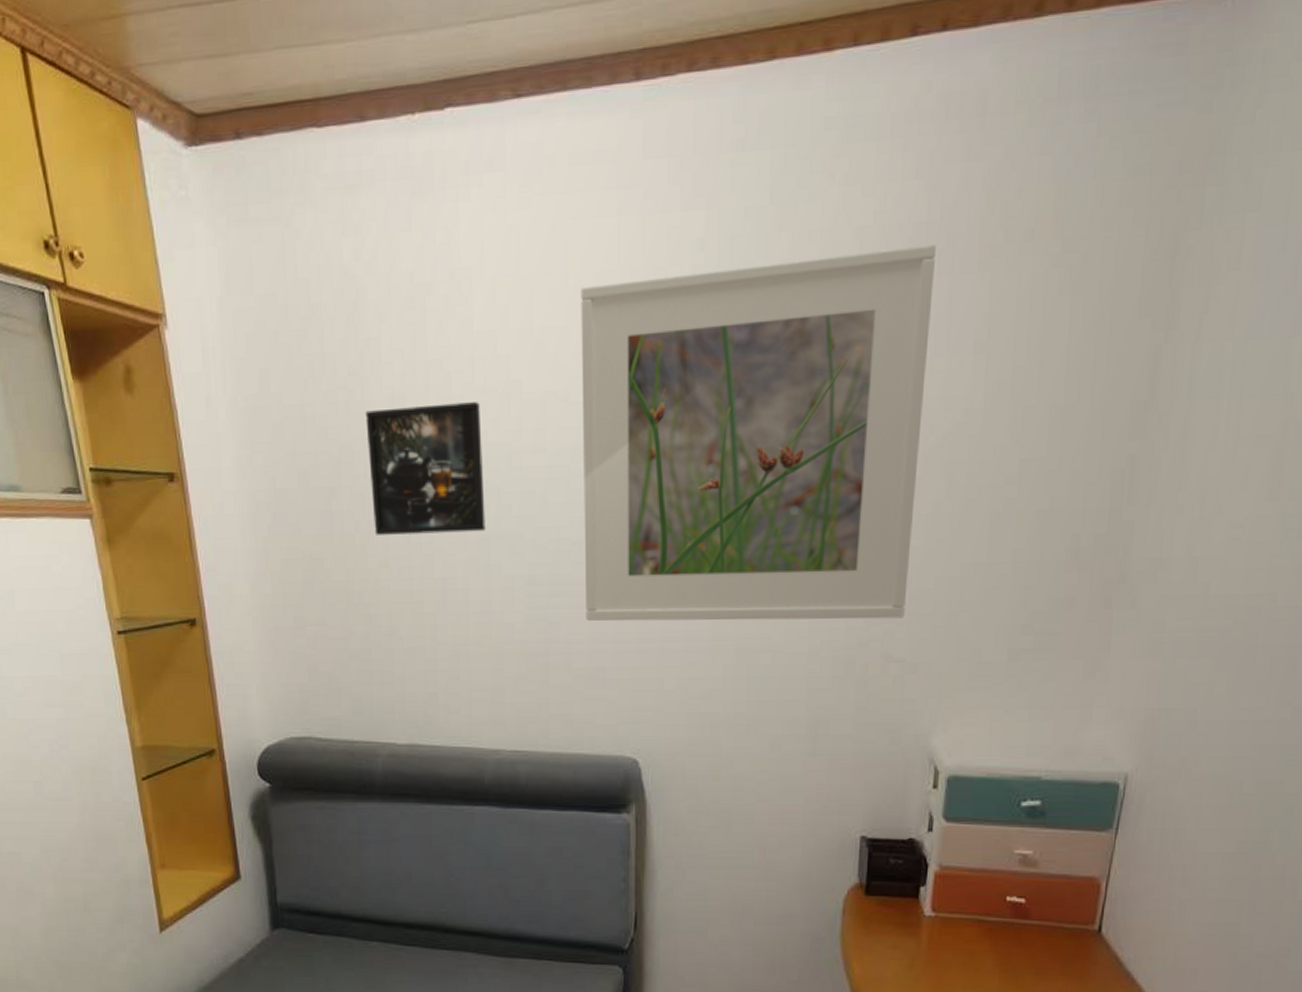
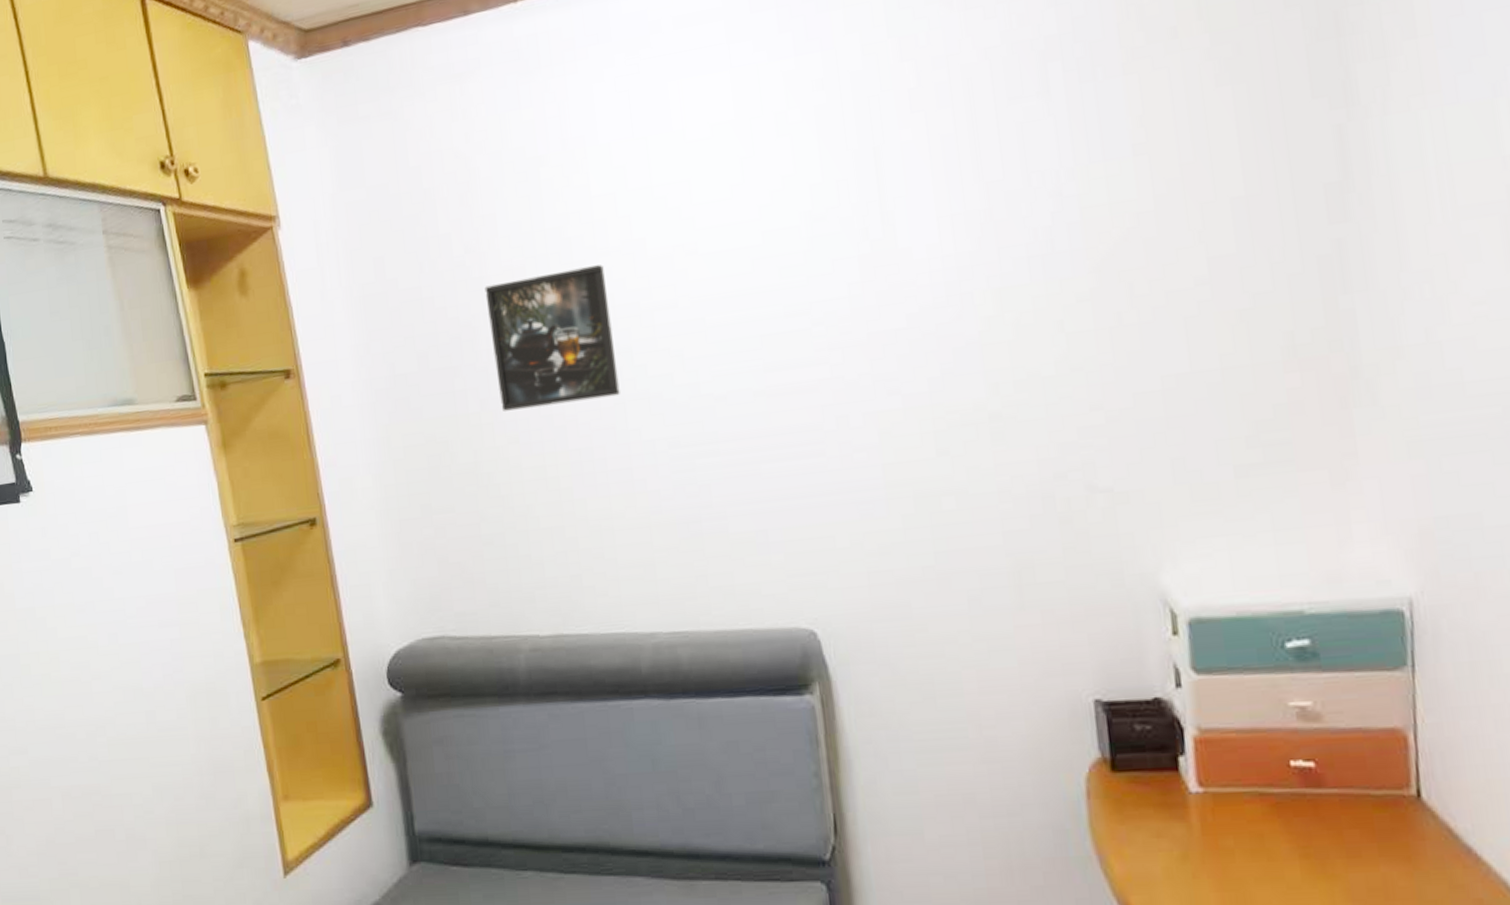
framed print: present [581,243,937,622] -> none [699,53,1104,480]

